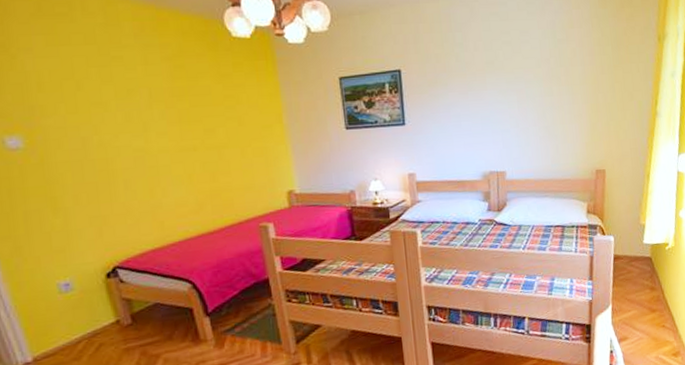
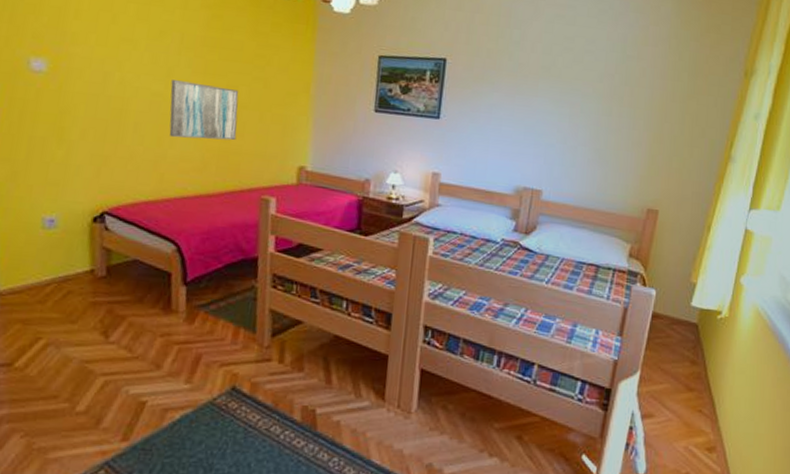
wall art: none [149,132,224,187] -> present [169,80,239,141]

